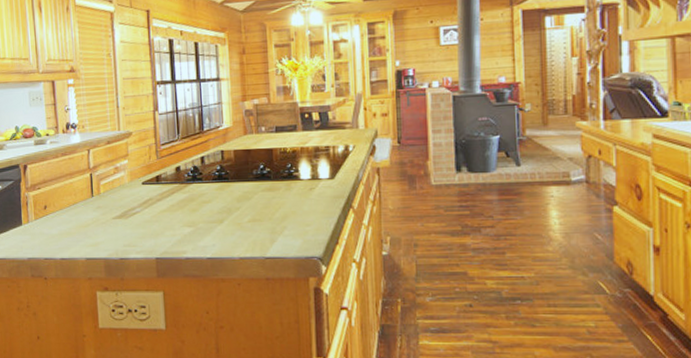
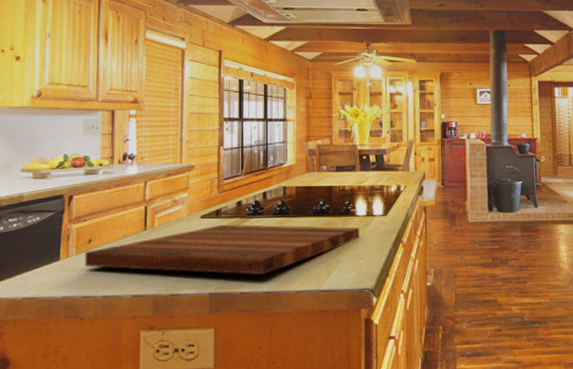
cutting board: none [42,190,304,241] -> present [84,224,359,275]

